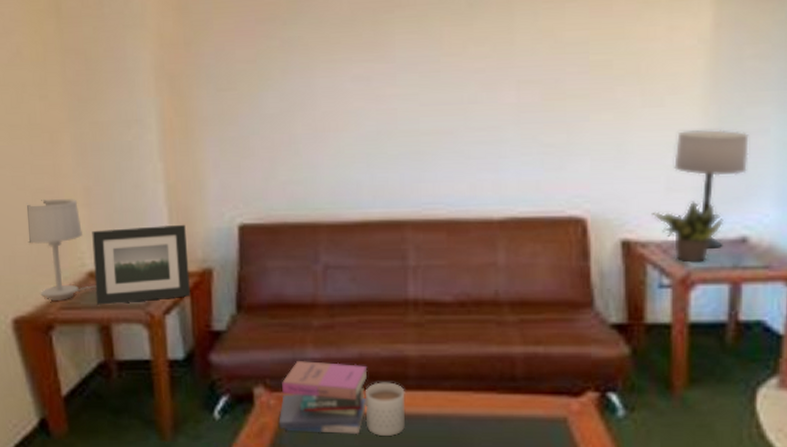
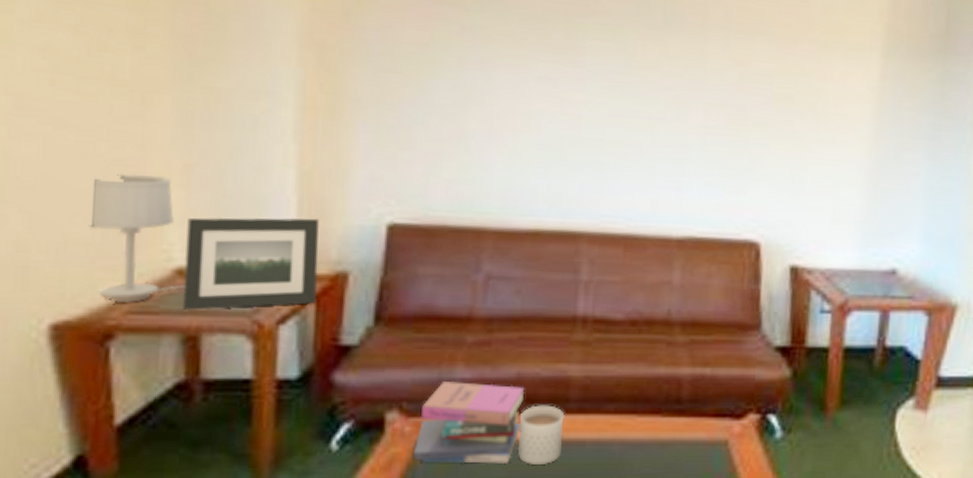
potted plant: present [652,201,724,264] -> none [818,233,878,292]
table lamp: present [674,130,749,250] -> none [840,168,903,279]

